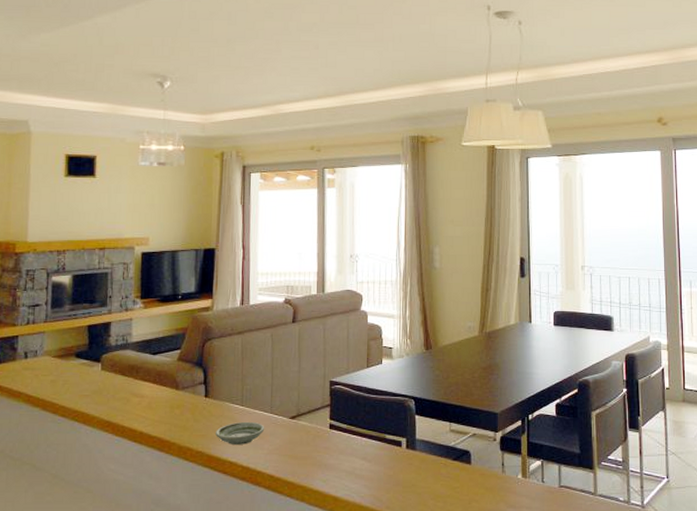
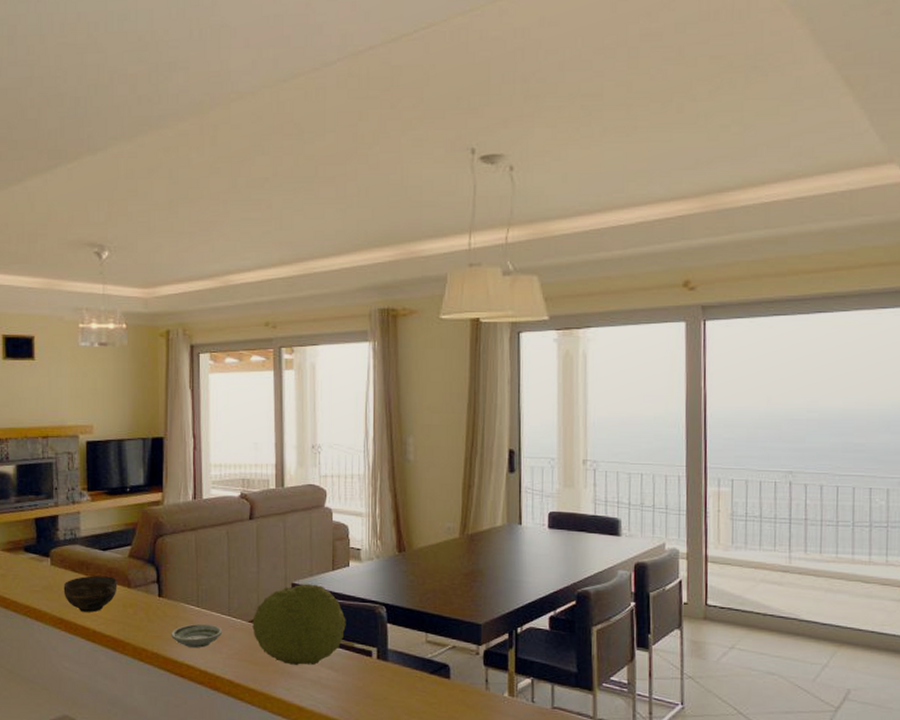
cup: none [112,379,166,414] -> present [63,576,118,612]
fruit: none [293,381,379,457] -> present [252,583,346,665]

